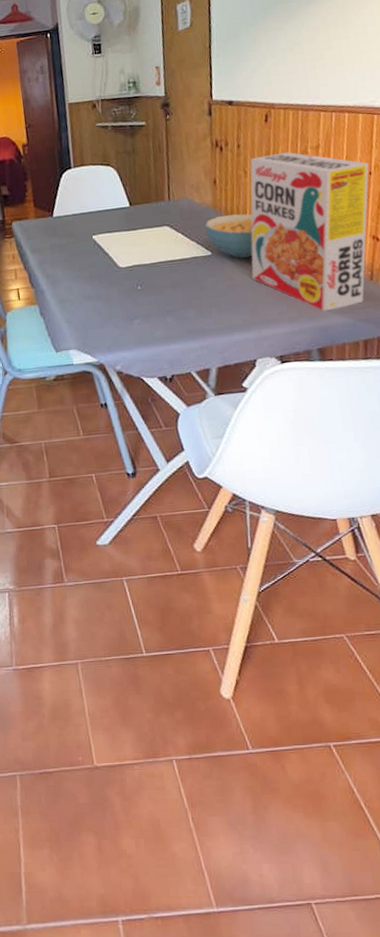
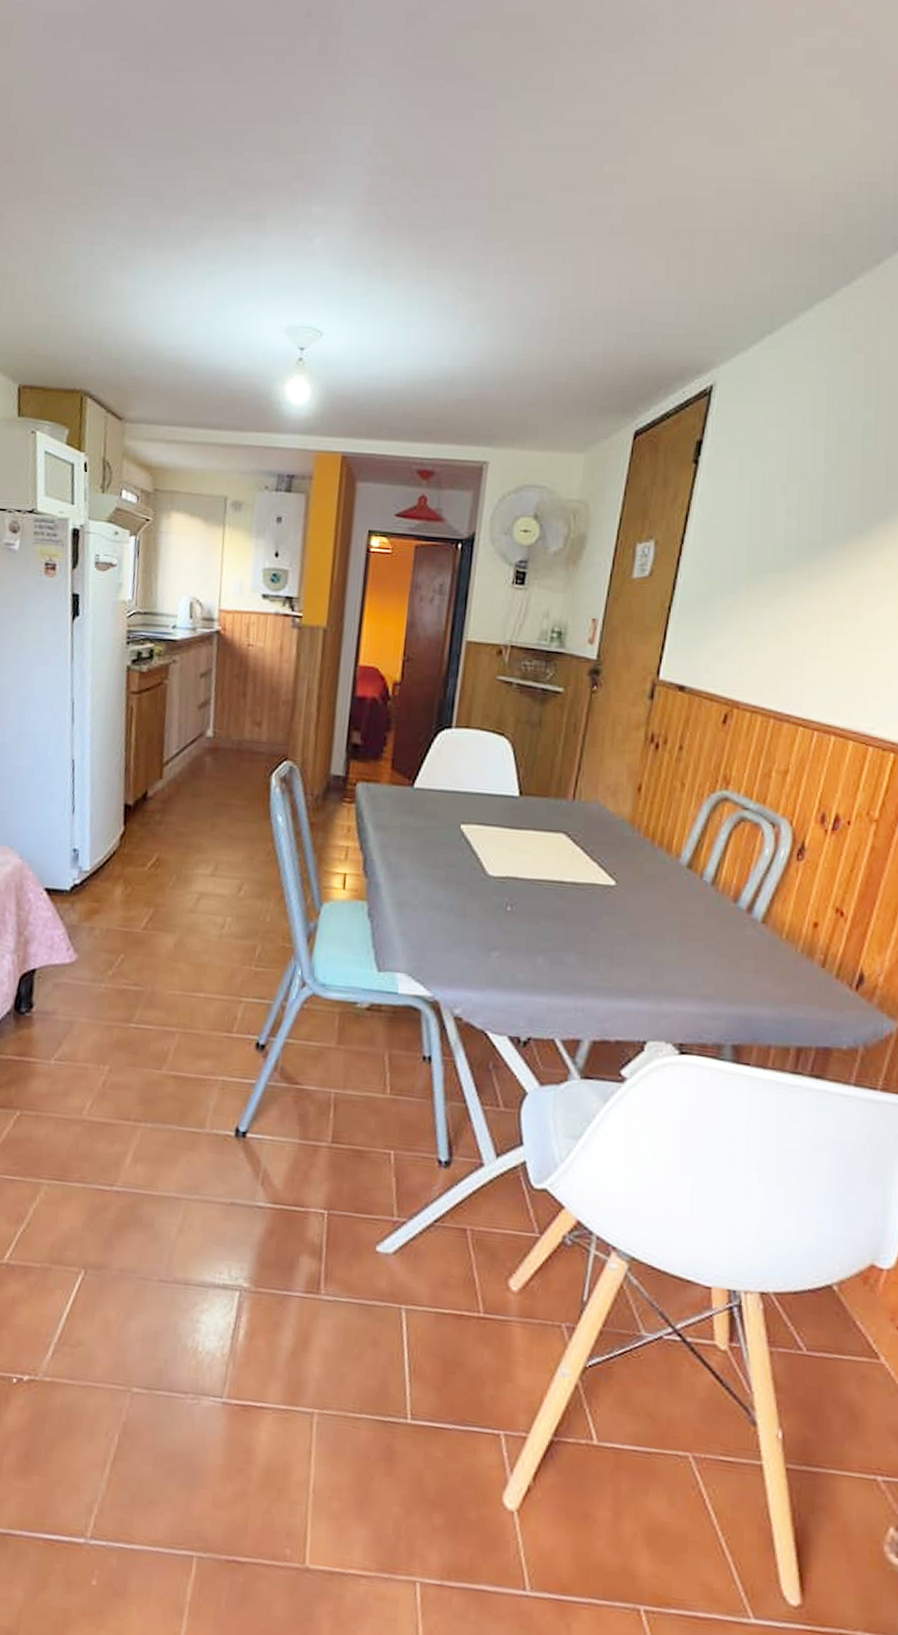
cereal bowl: present [204,213,253,258] -> none [613,836,680,900]
cereal box: present [250,152,369,311] -> none [662,767,849,997]

